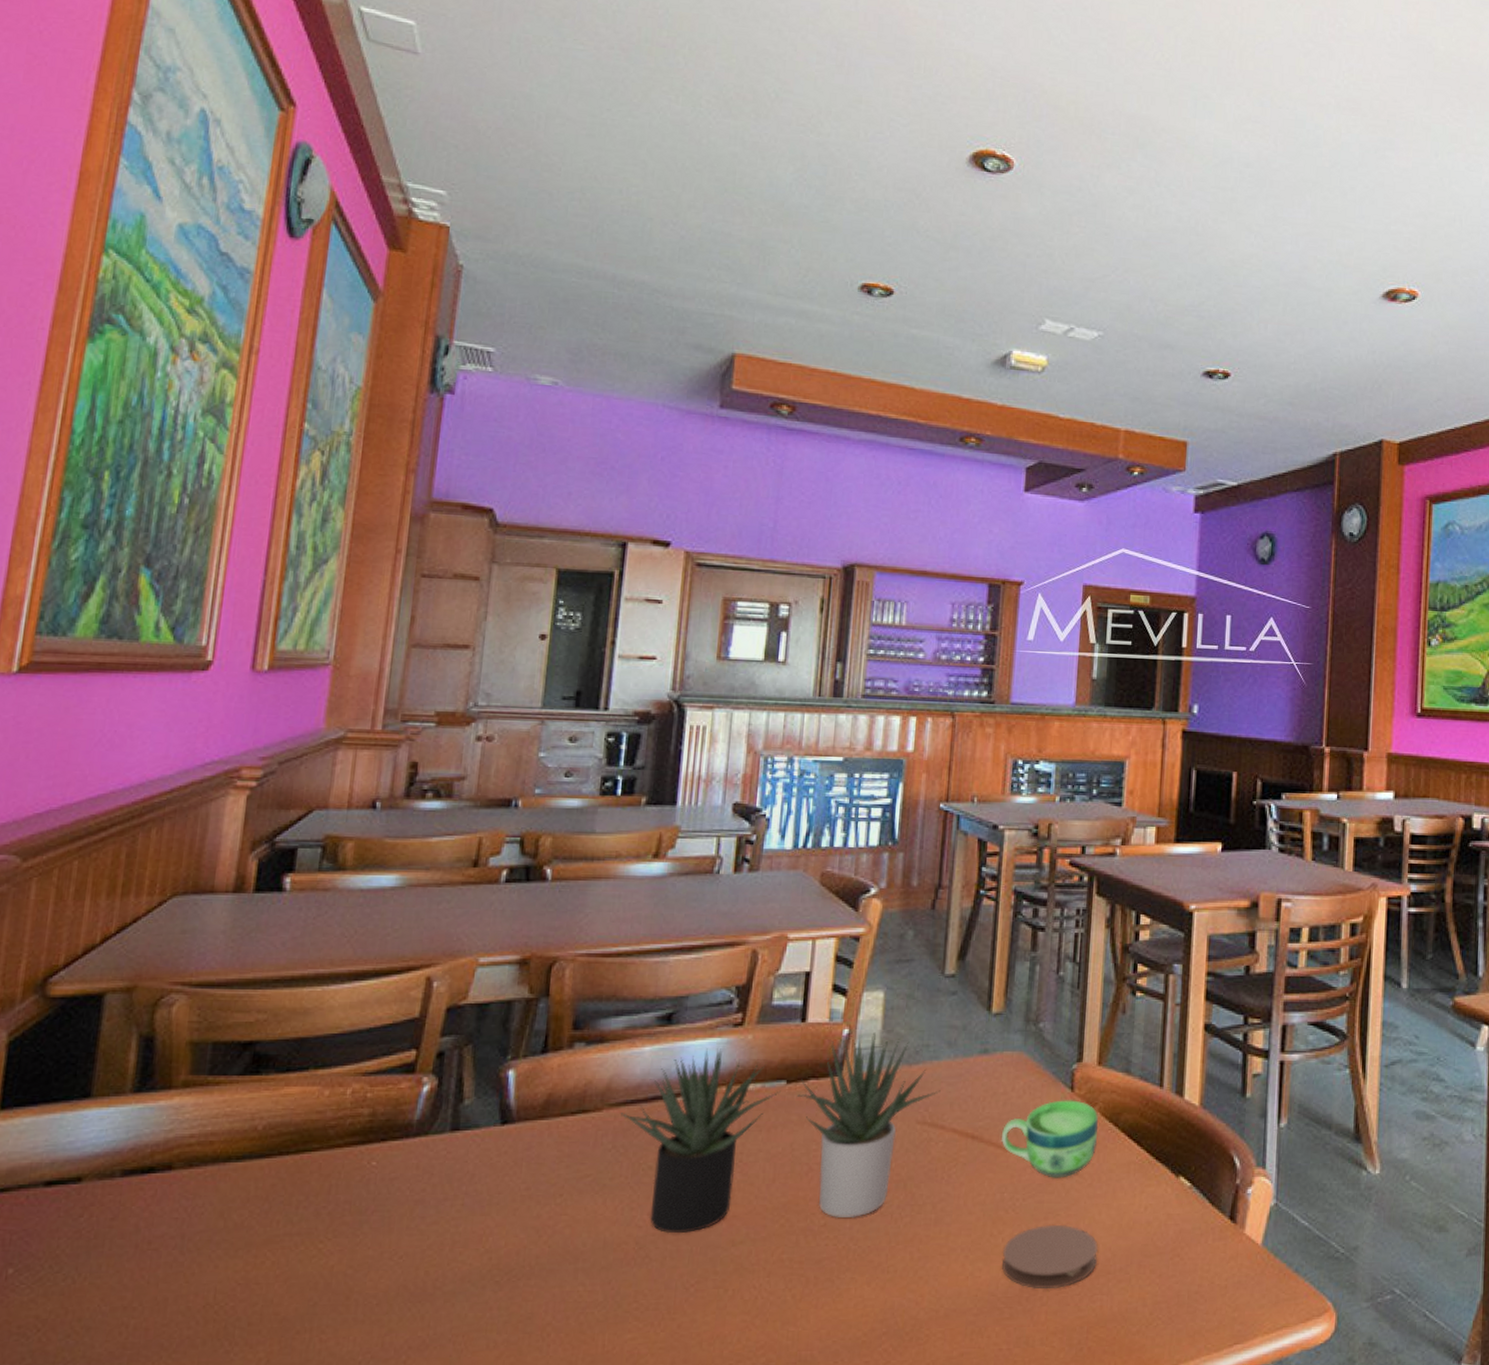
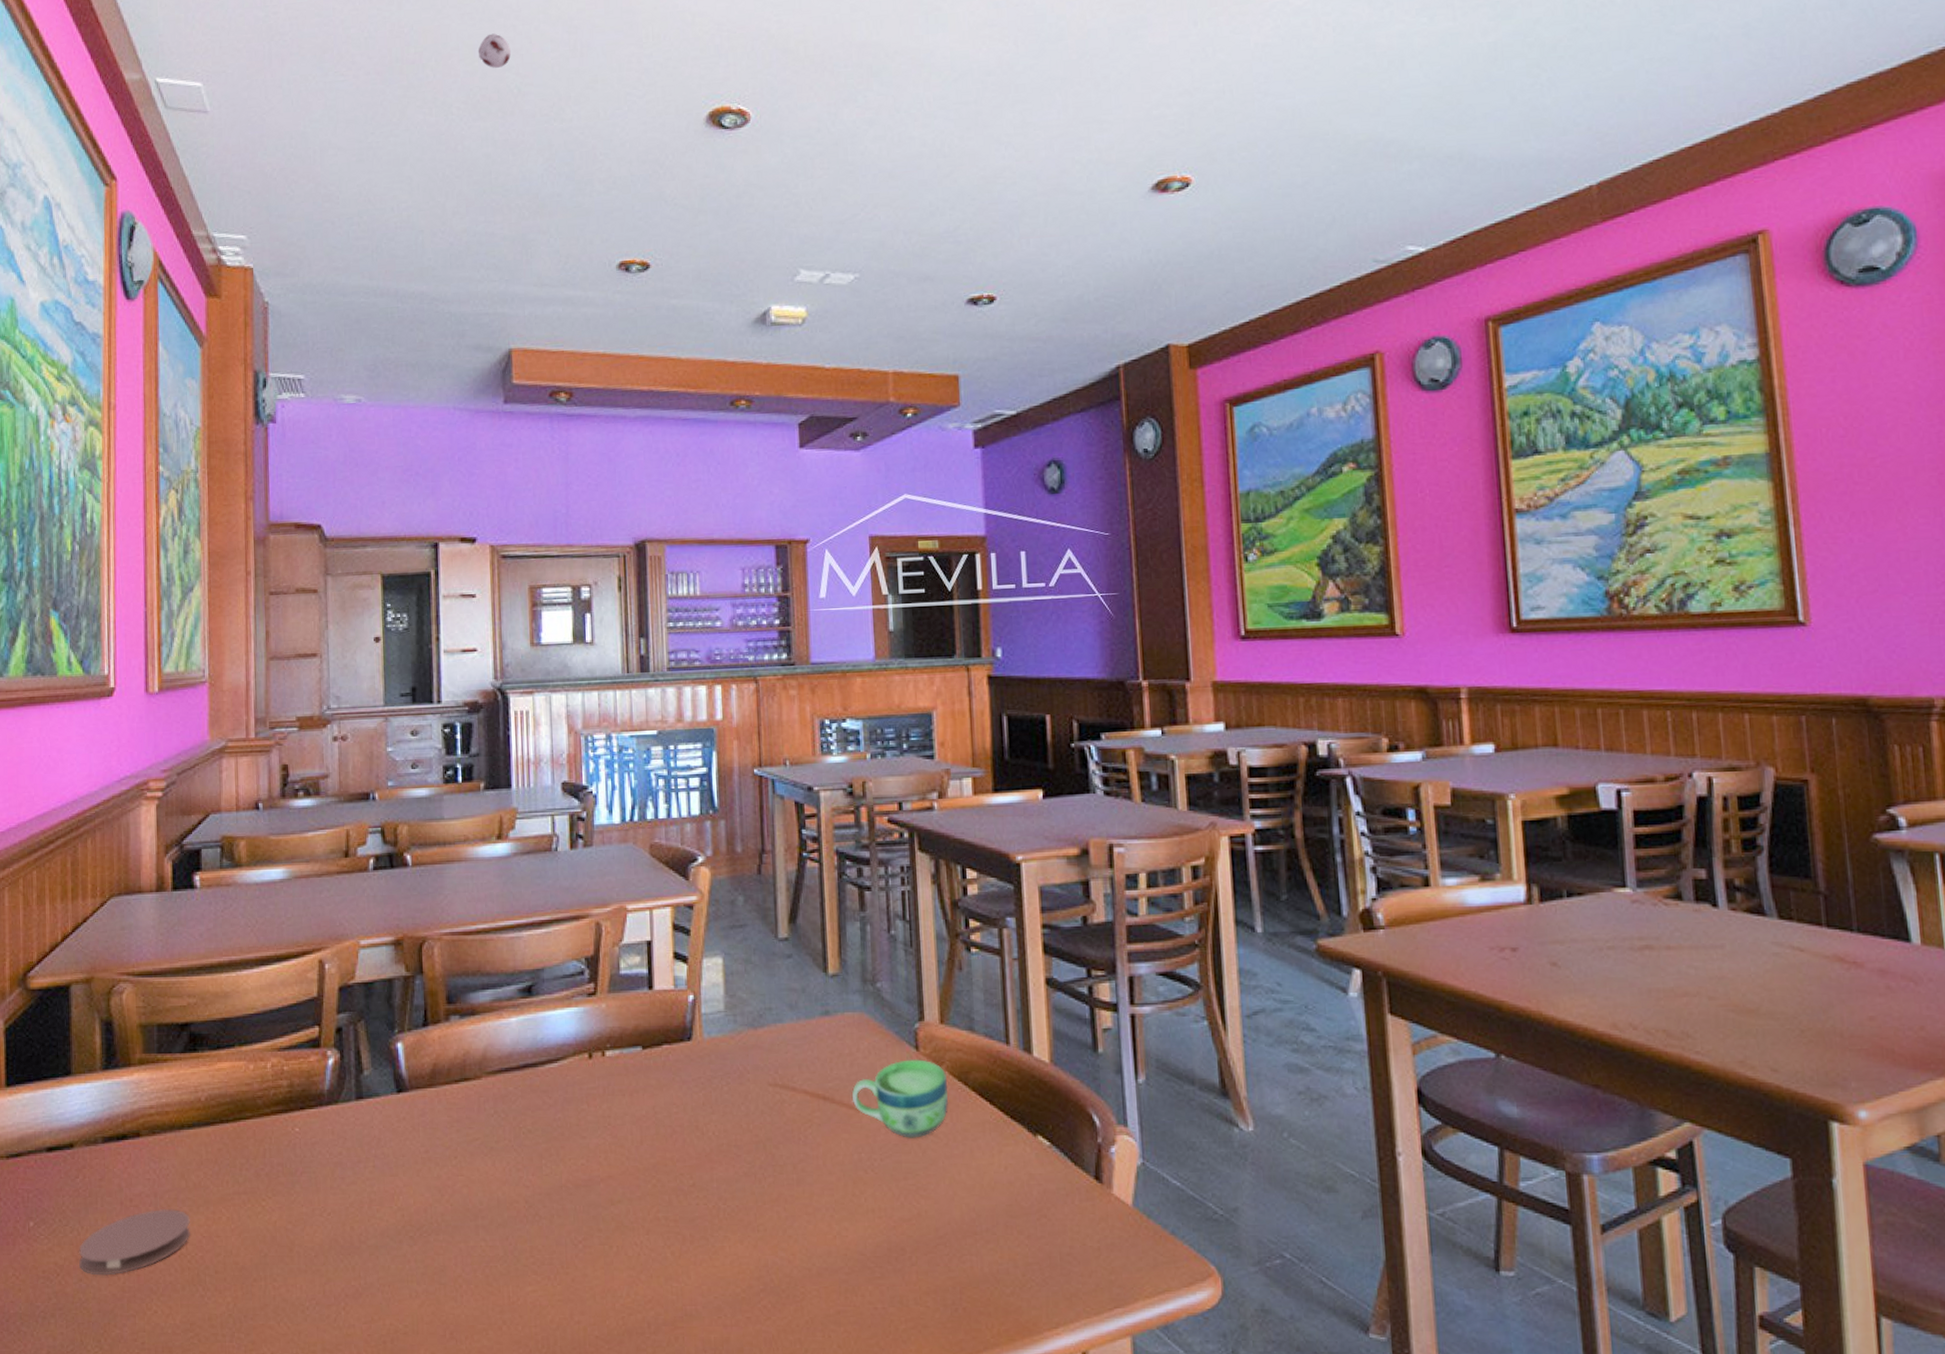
coaster: none [69,1253,224,1331] -> present [79,1209,190,1276]
succulent plant: present [621,1032,941,1234] -> none [498,997,788,1193]
smoke detector: none [737,33,773,69] -> present [477,33,511,68]
coaster: present [1002,1225,1099,1290] -> none [866,1185,963,1249]

